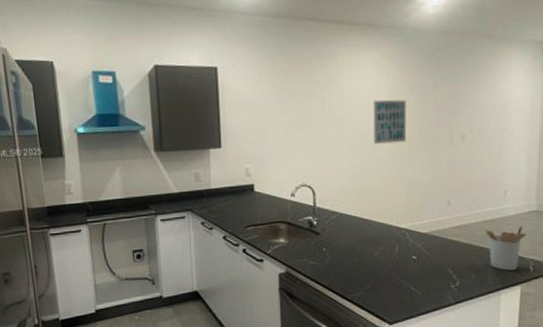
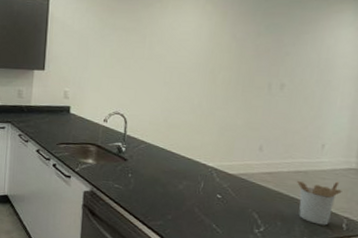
wall art: present [374,99,406,144] -> none [190,42,227,85]

